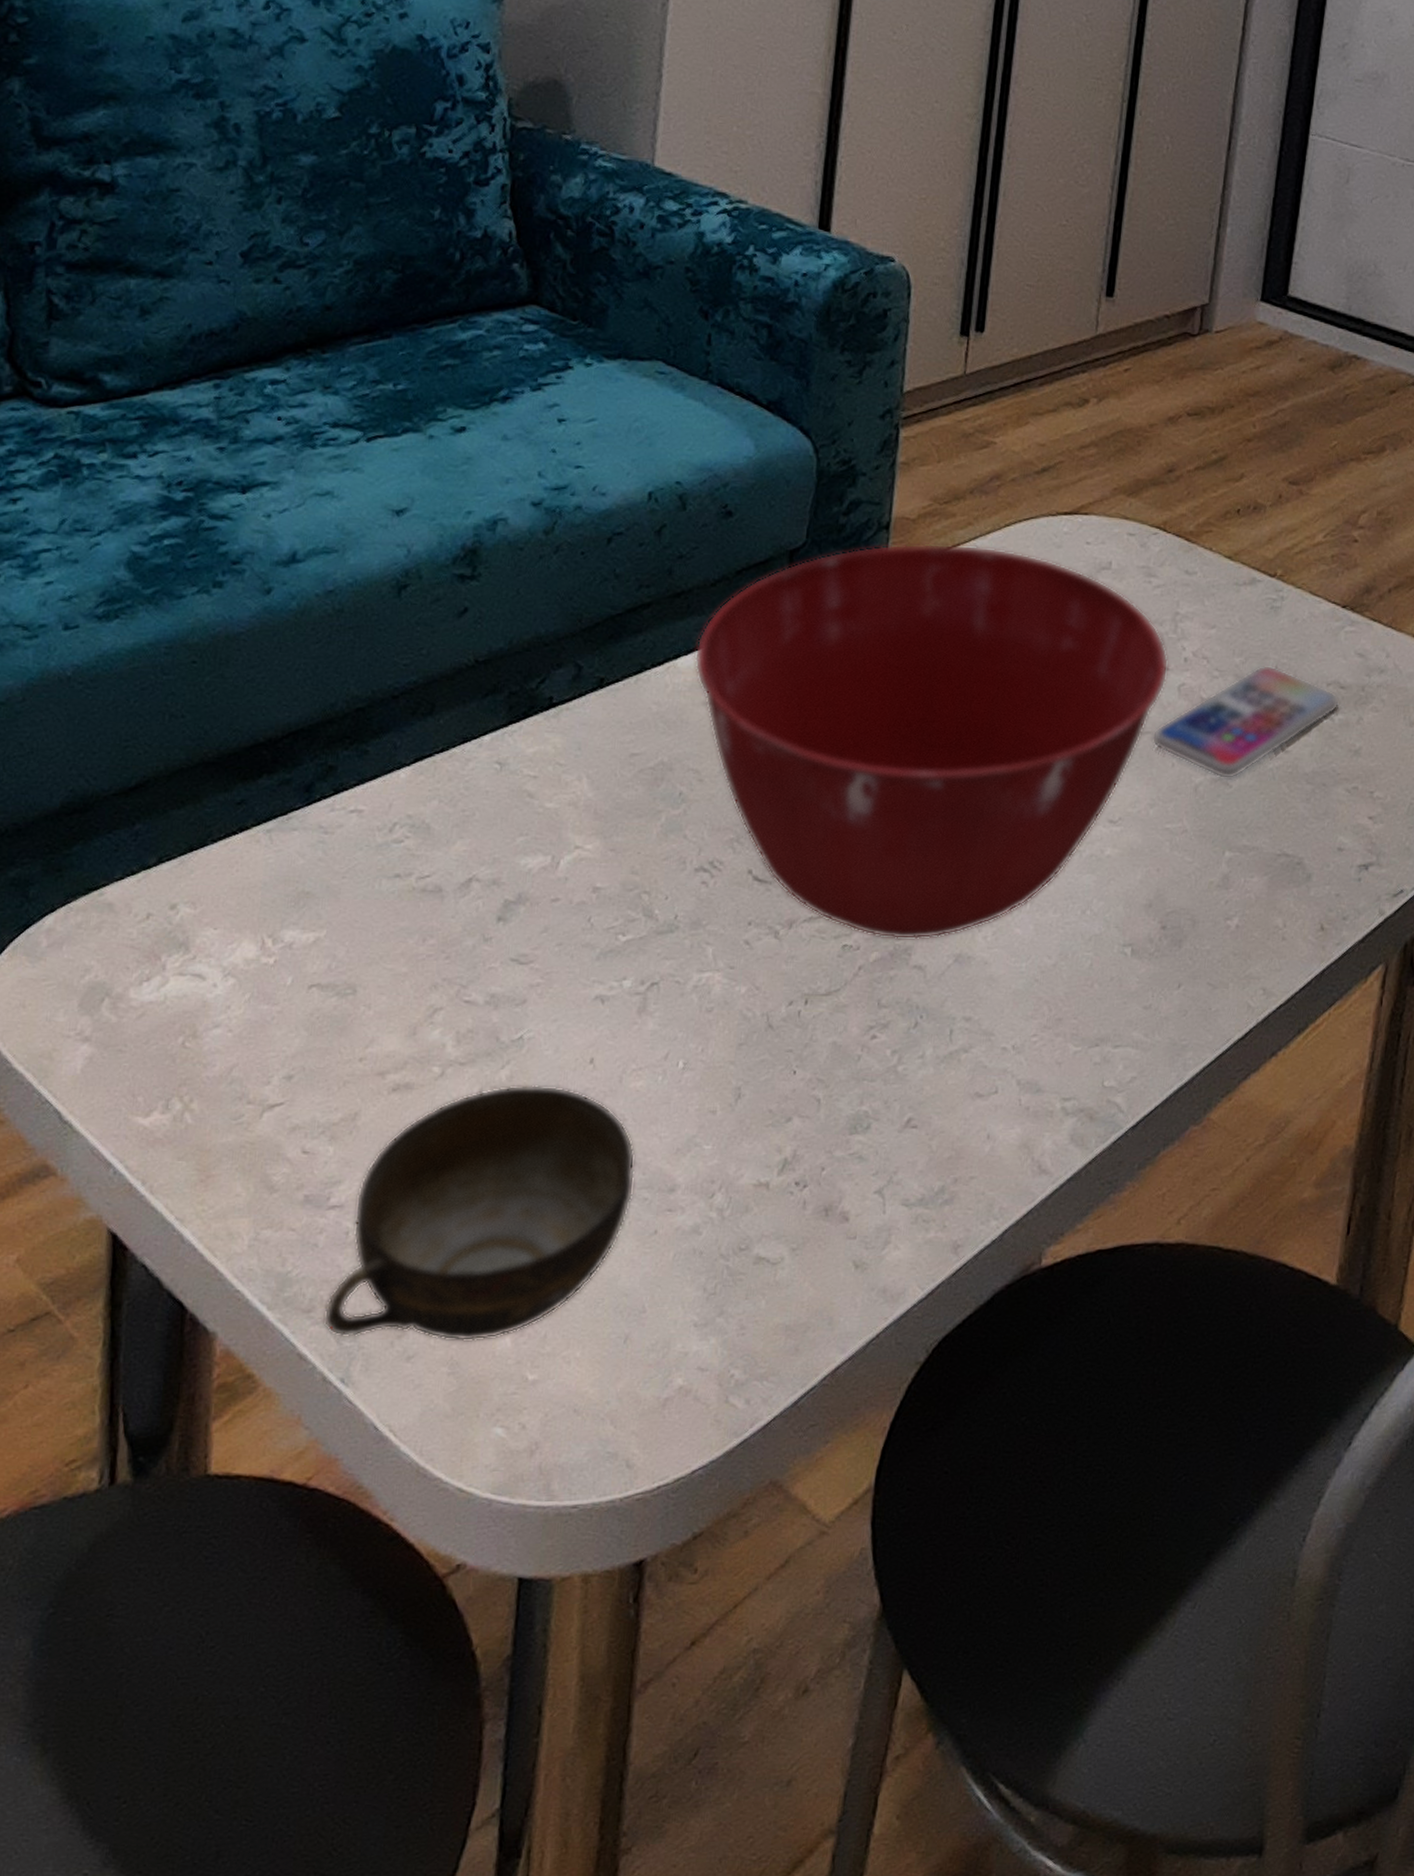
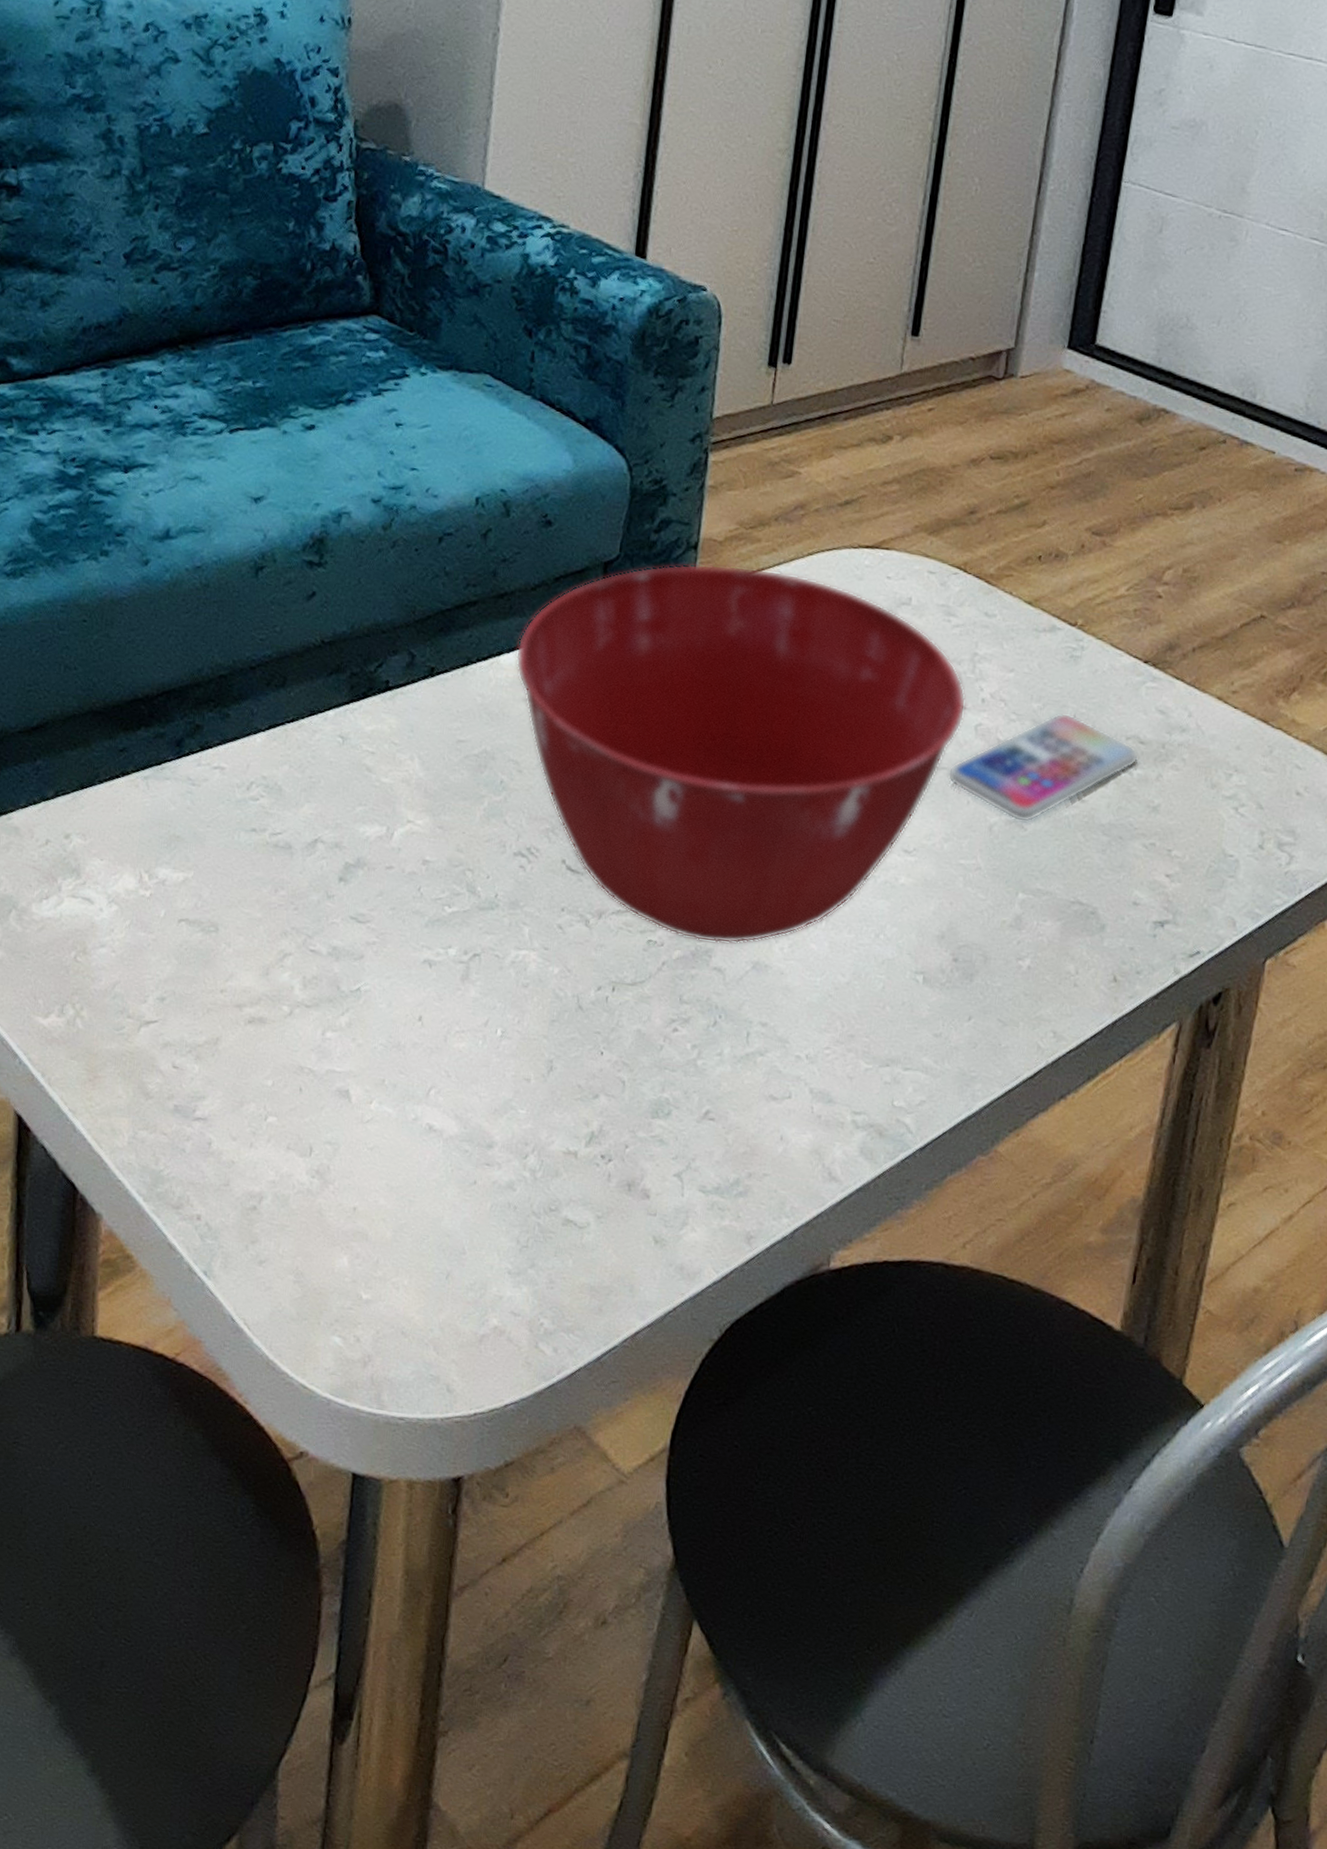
cup: present [323,1085,636,1342] -> none [189,1031,458,1257]

